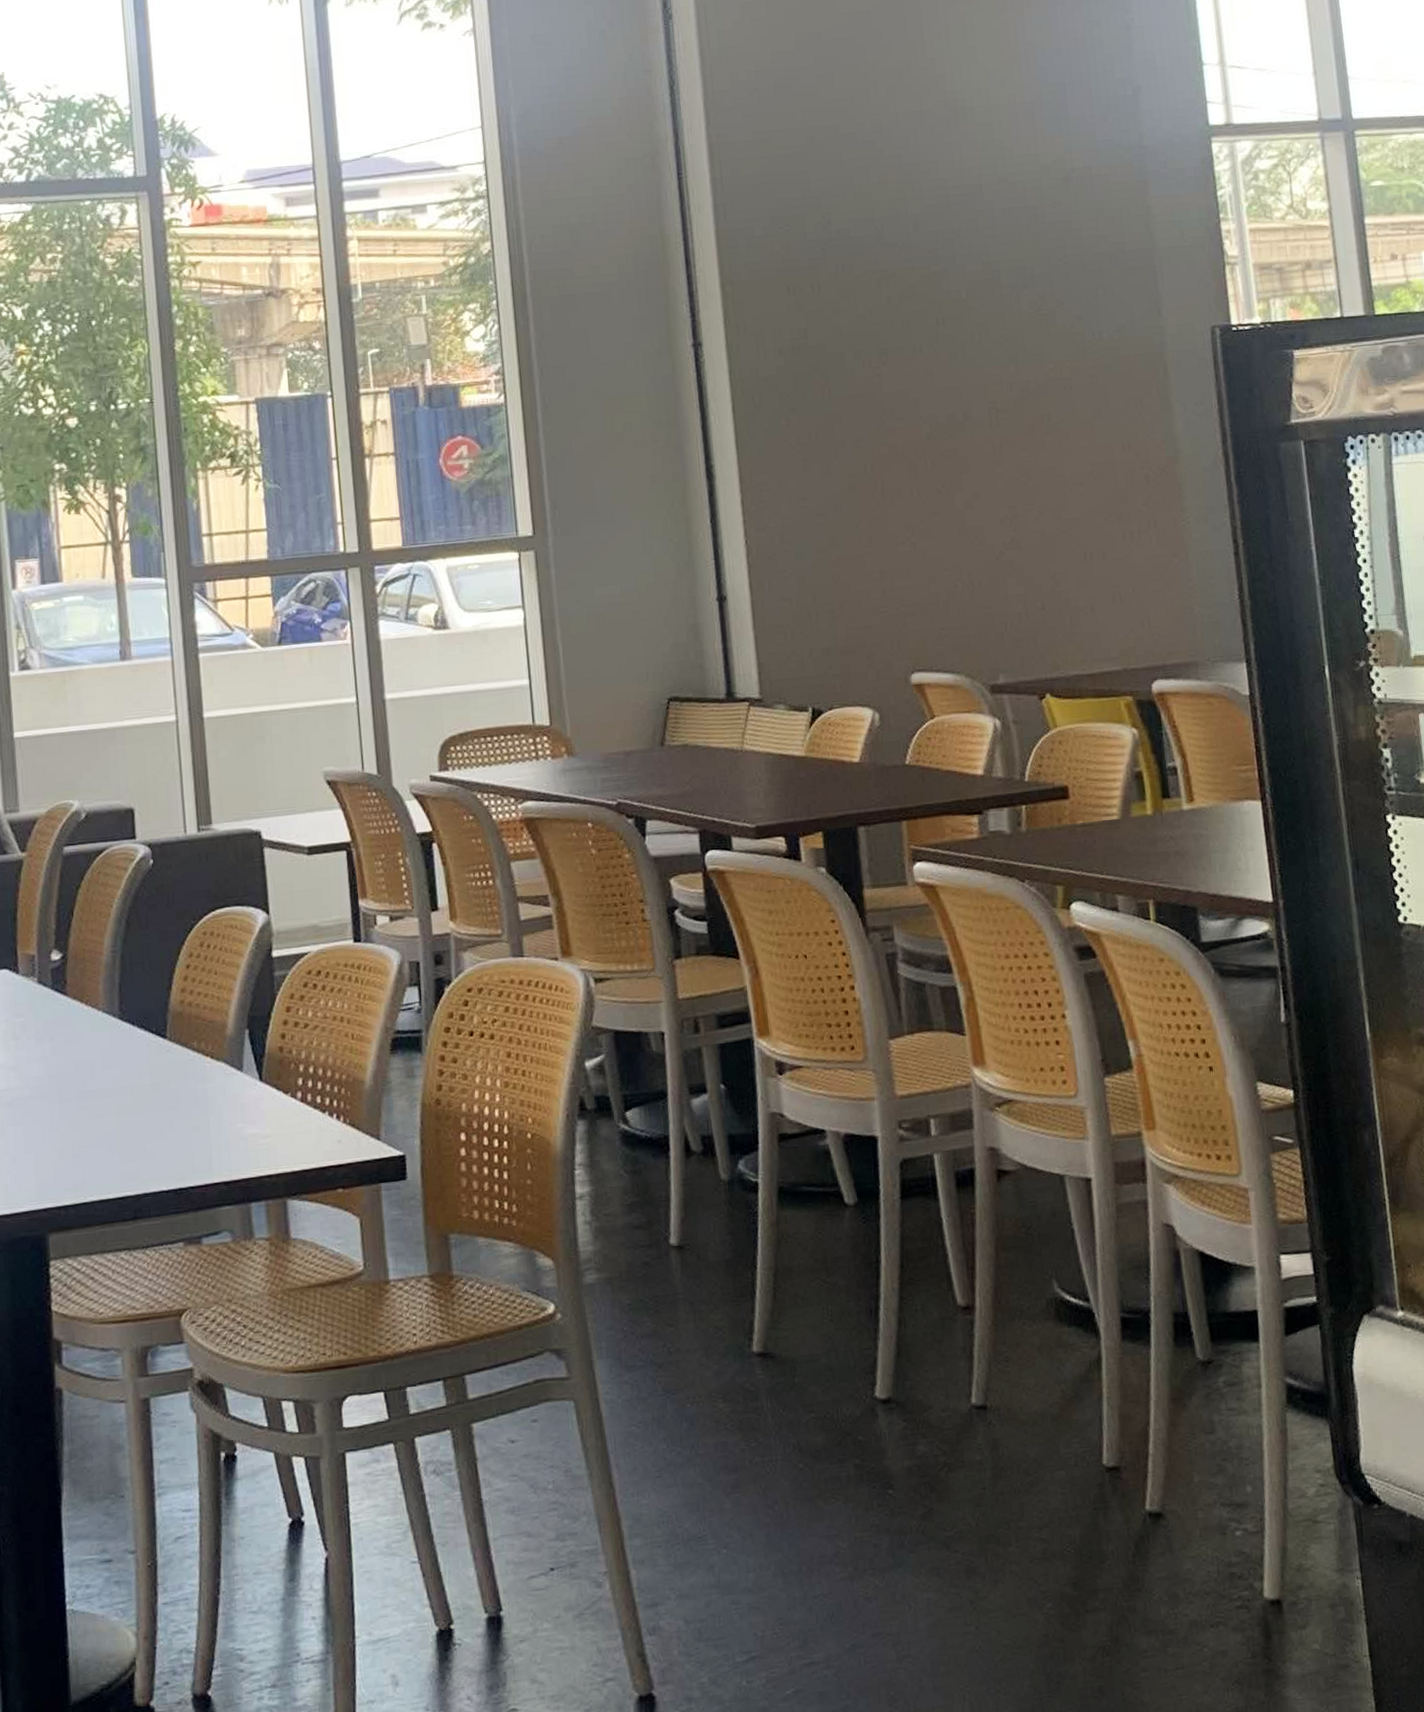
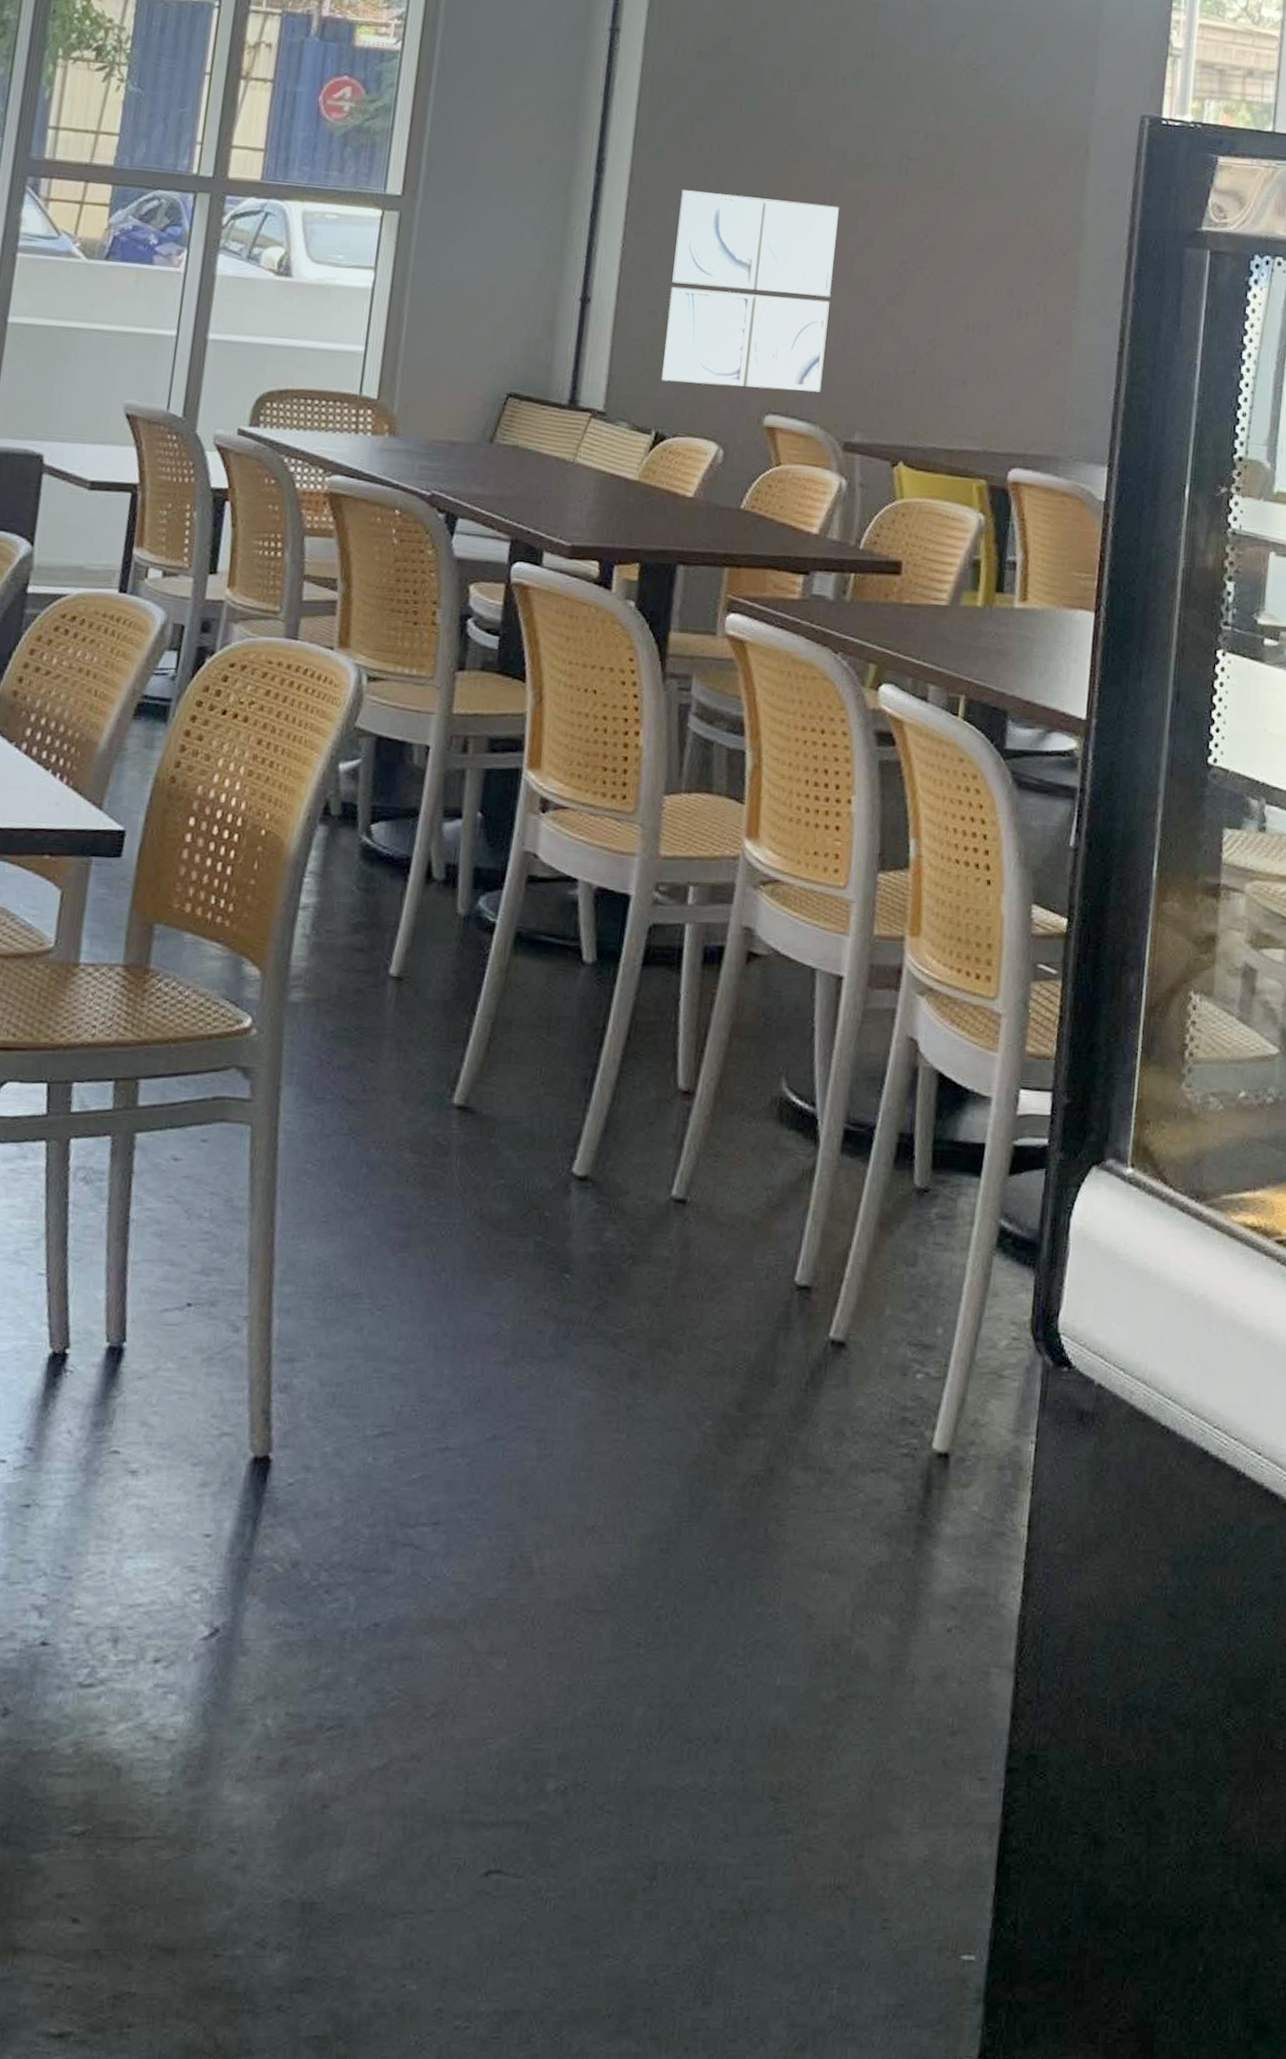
wall art: none [790,467,959,660] -> present [662,190,839,392]

